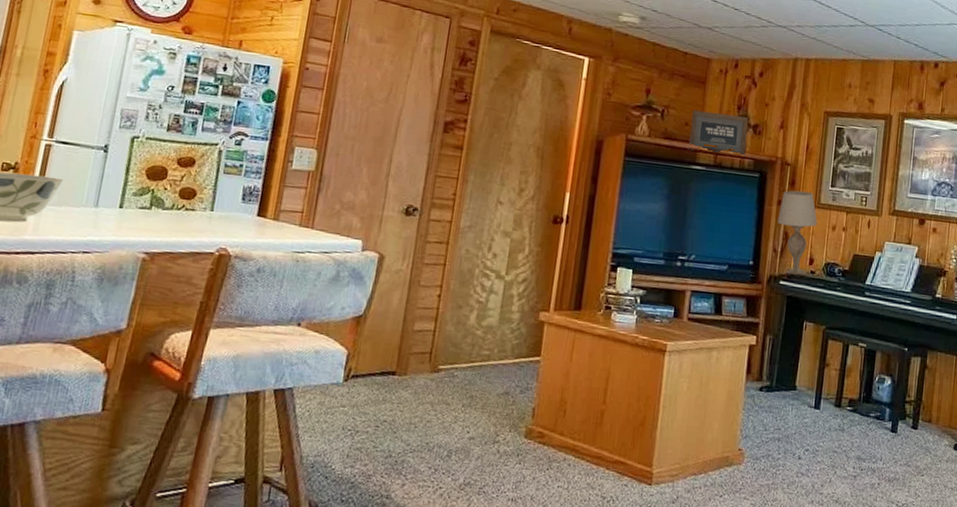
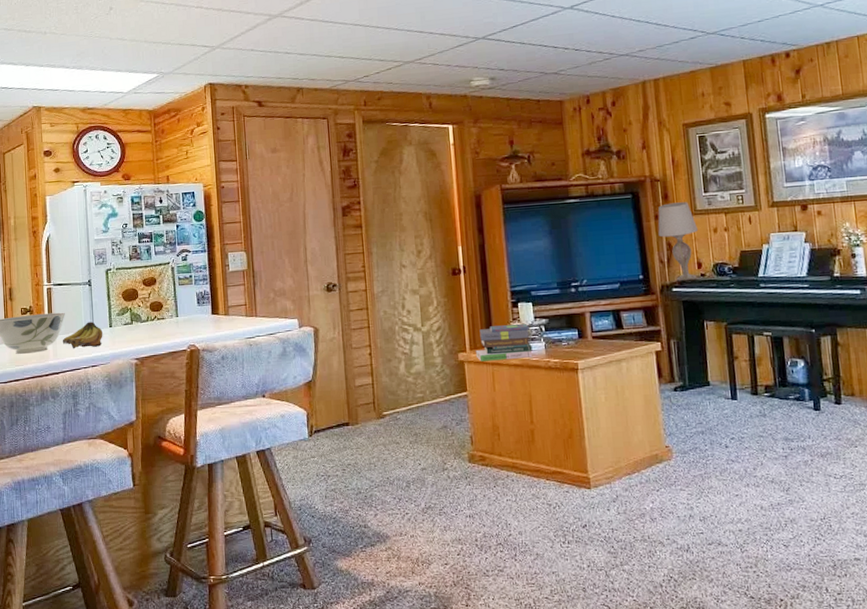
fruit: none [49,196,109,230] -> present [62,322,103,349]
books: none [558,288,624,330] -> present [475,323,533,362]
picture frame: present [688,109,749,159] -> none [556,145,615,188]

